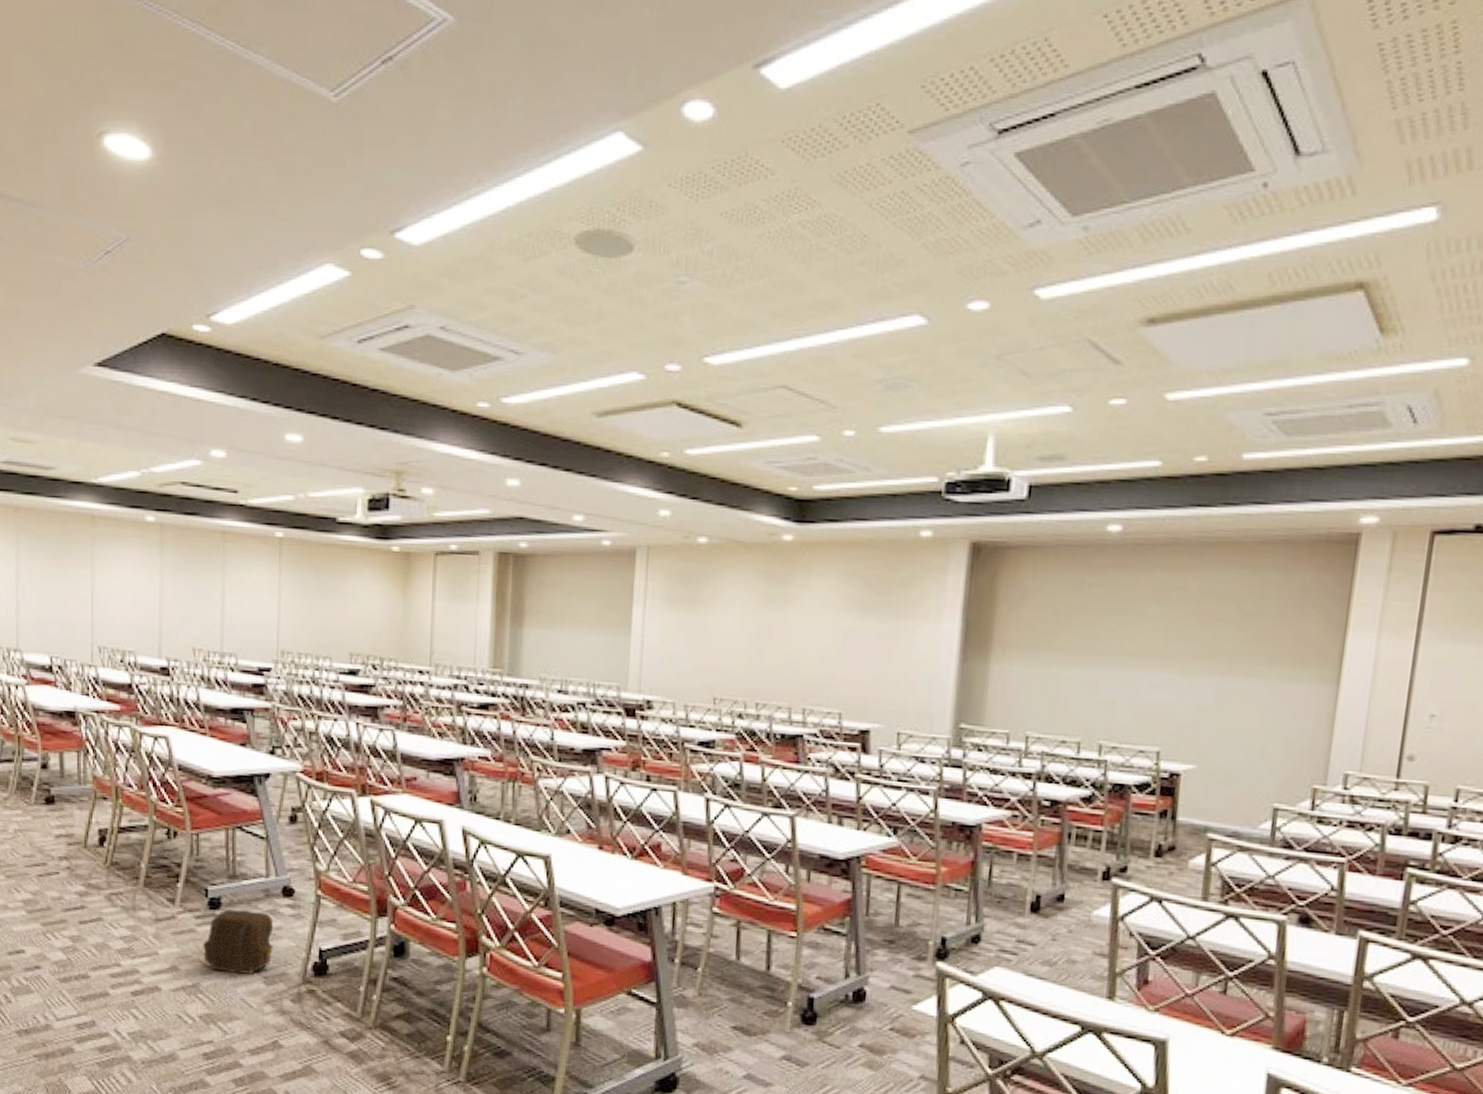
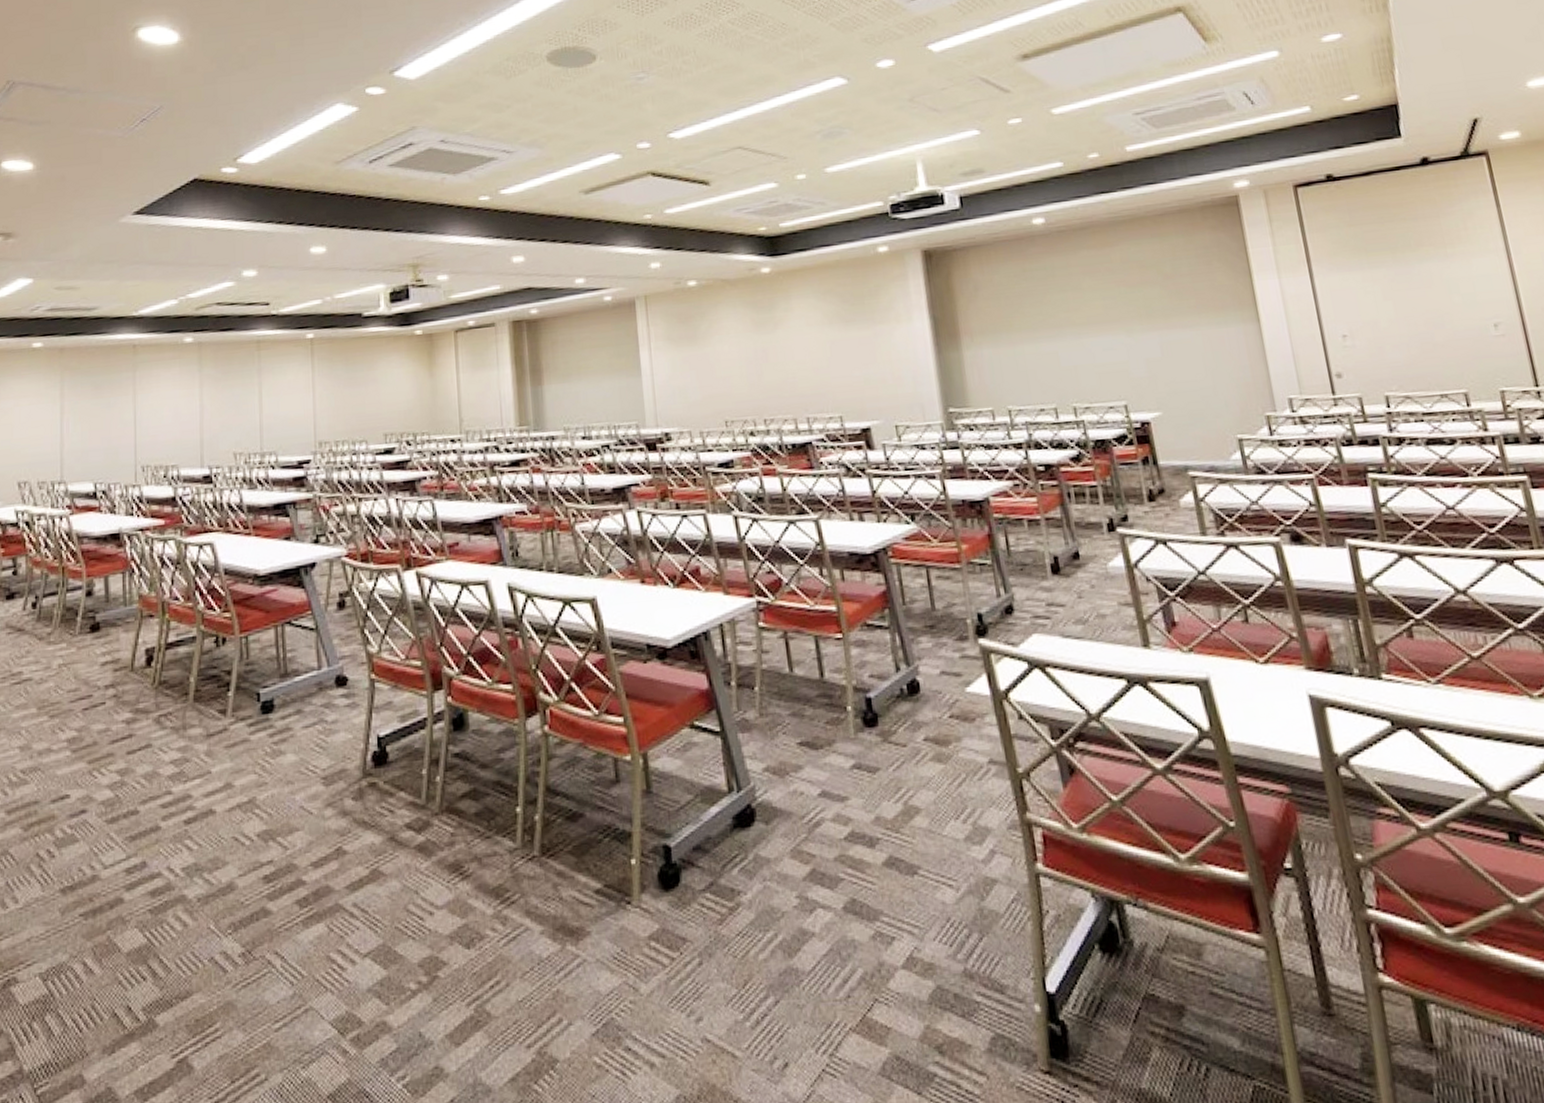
backpack: present [202,909,274,974] -> none [256,706,330,781]

